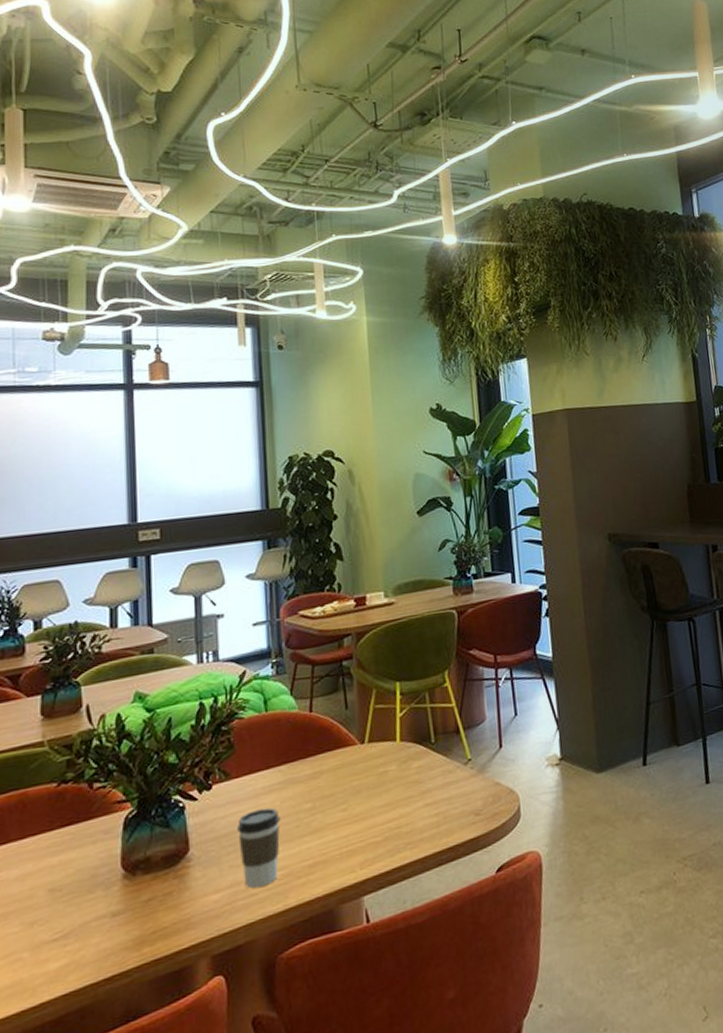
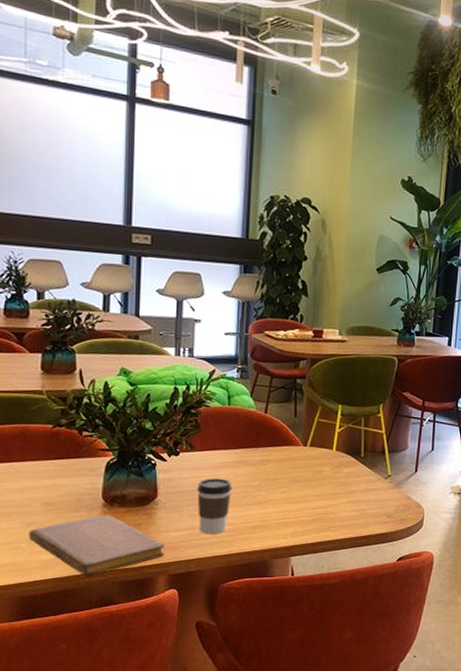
notebook: none [32,888,203,983] -> present [29,515,164,576]

